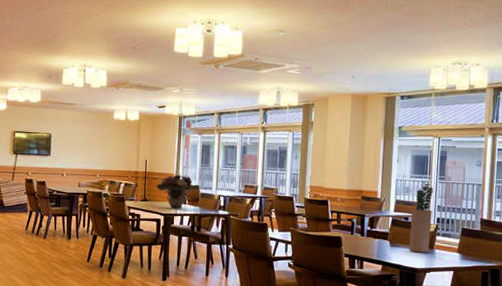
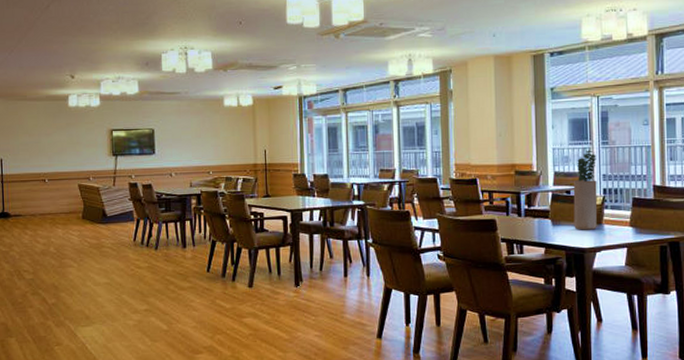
flower arrangement: present [156,173,198,210] -> none [279,162,327,204]

